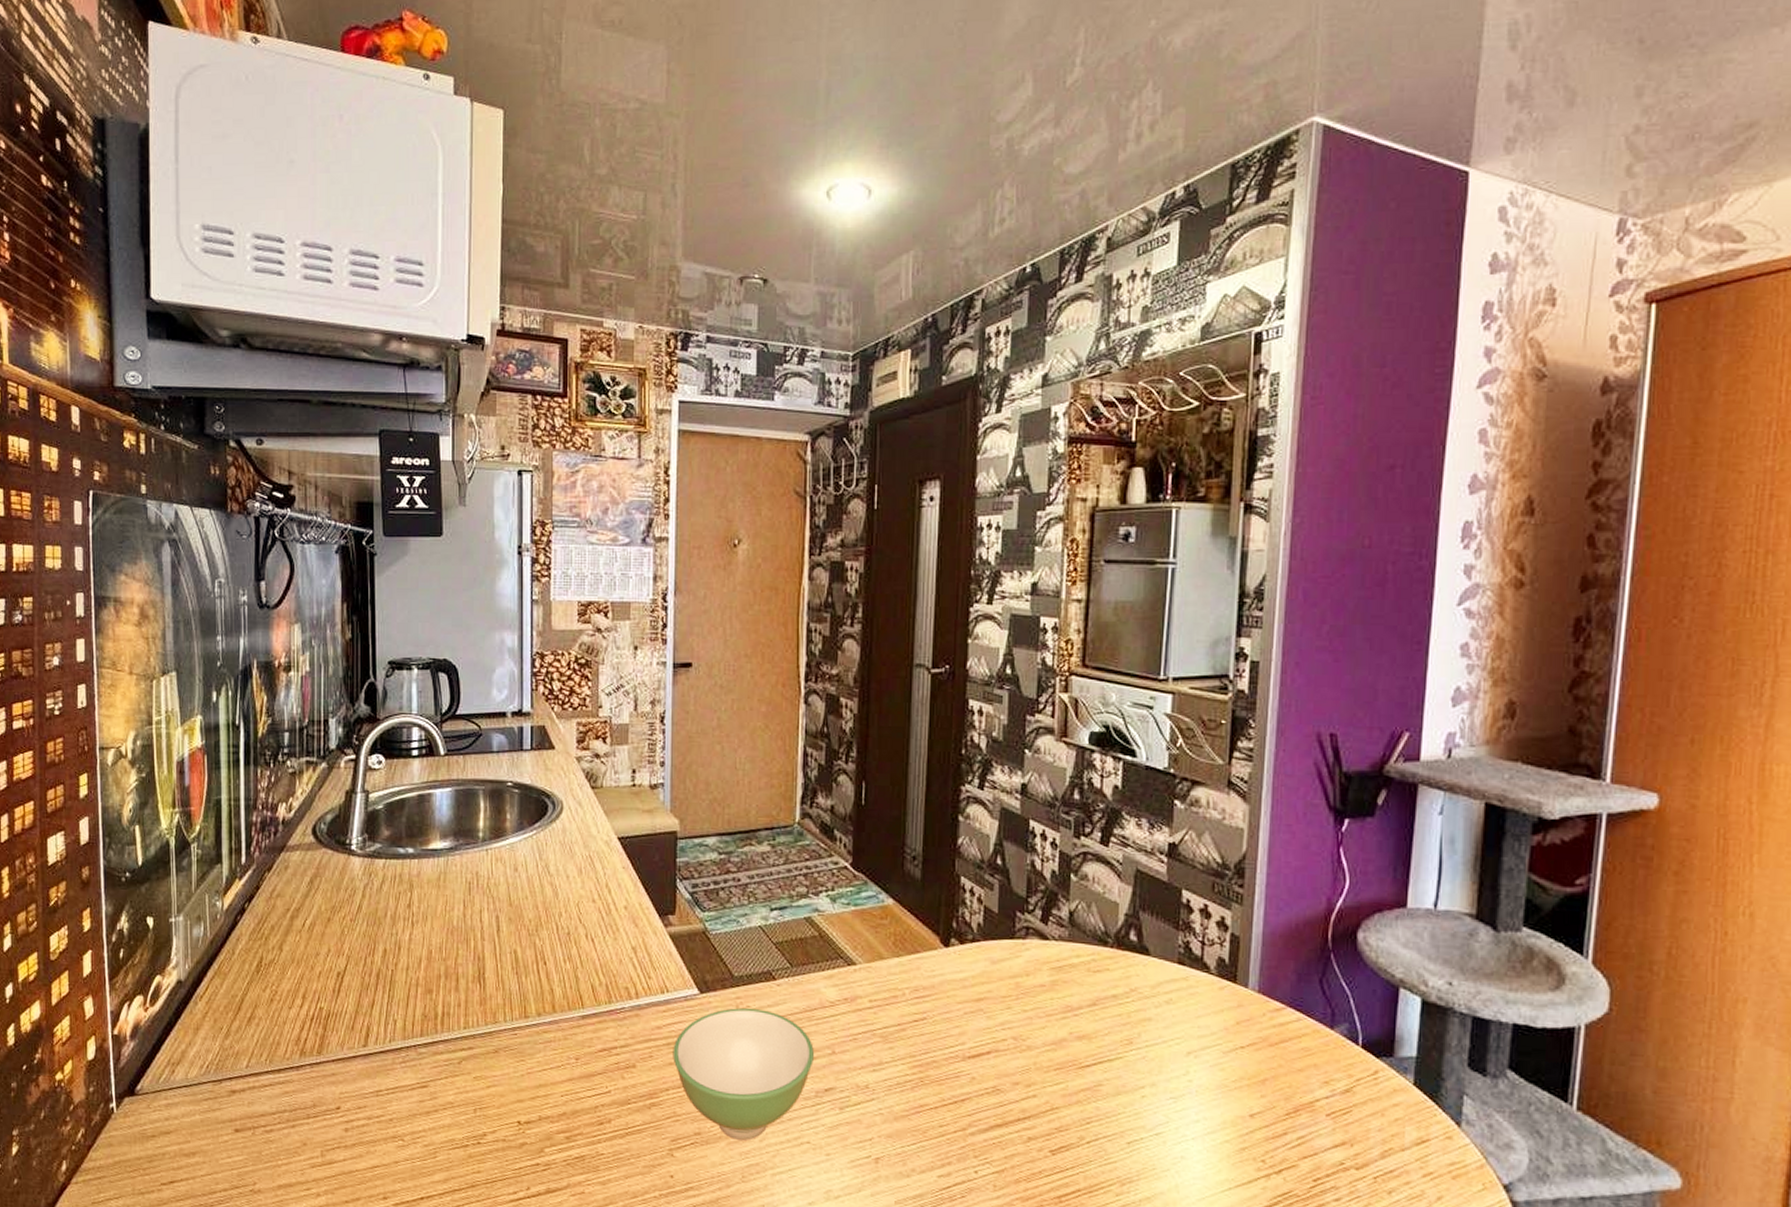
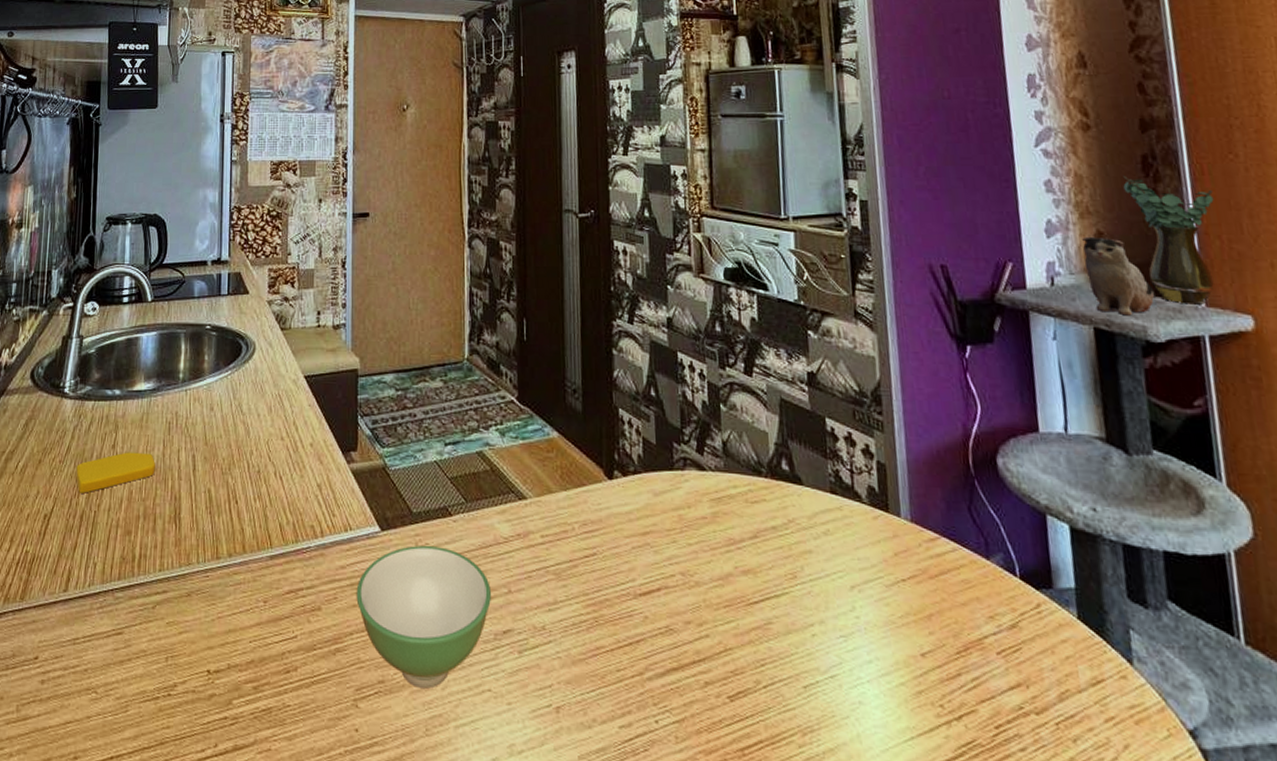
sponge: none [369,911,456,952] -> present [76,452,155,493]
cat: none [1488,706,1559,791] -> present [1082,236,1155,316]
vase: none [1548,639,1646,781] -> present [1123,175,1214,305]

